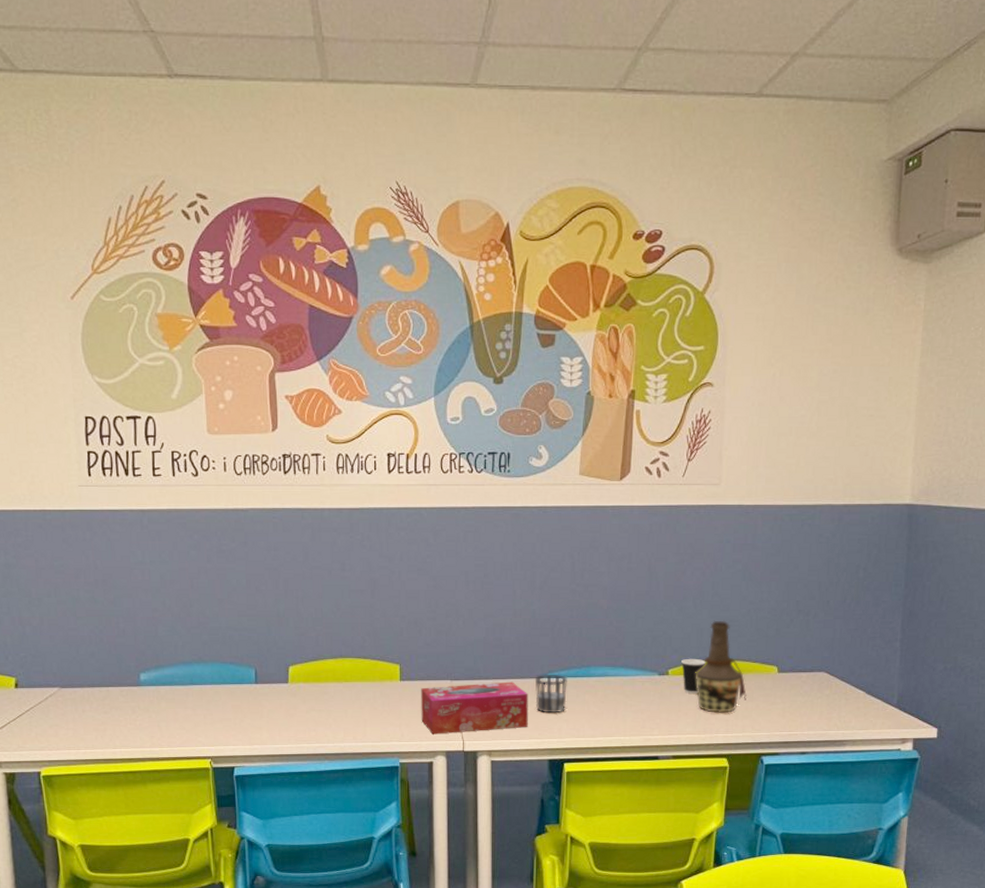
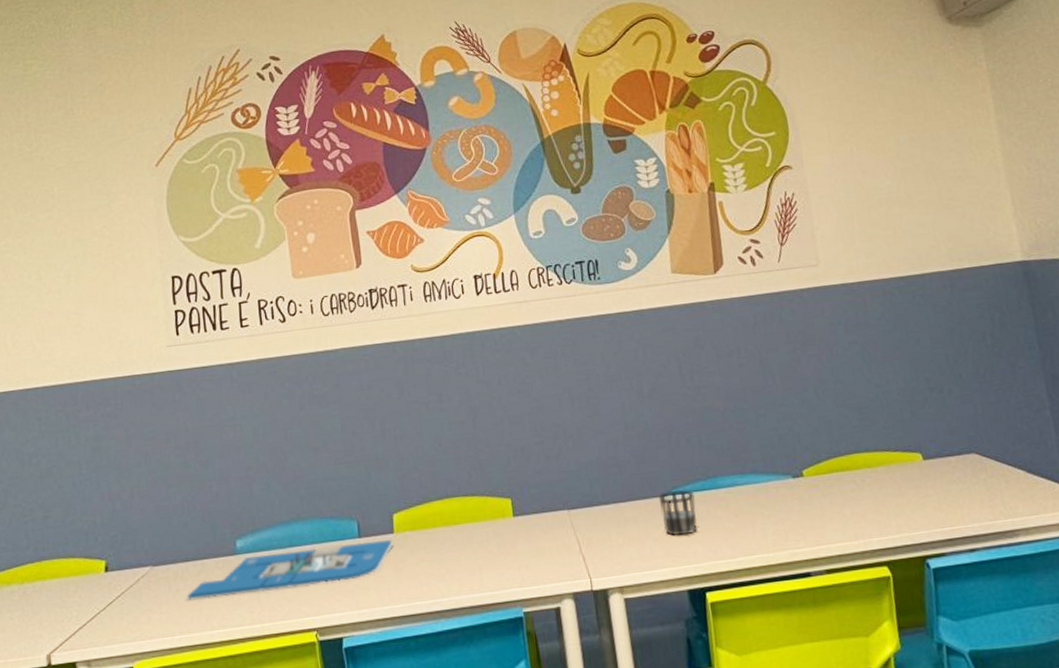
board game: none [91,687,288,721] -> present [186,539,394,601]
tissue box: present [421,682,528,734] -> none [537,504,659,575]
dixie cup: present [681,658,706,694] -> none [815,454,842,496]
bottle: present [695,620,747,713] -> none [832,408,895,514]

